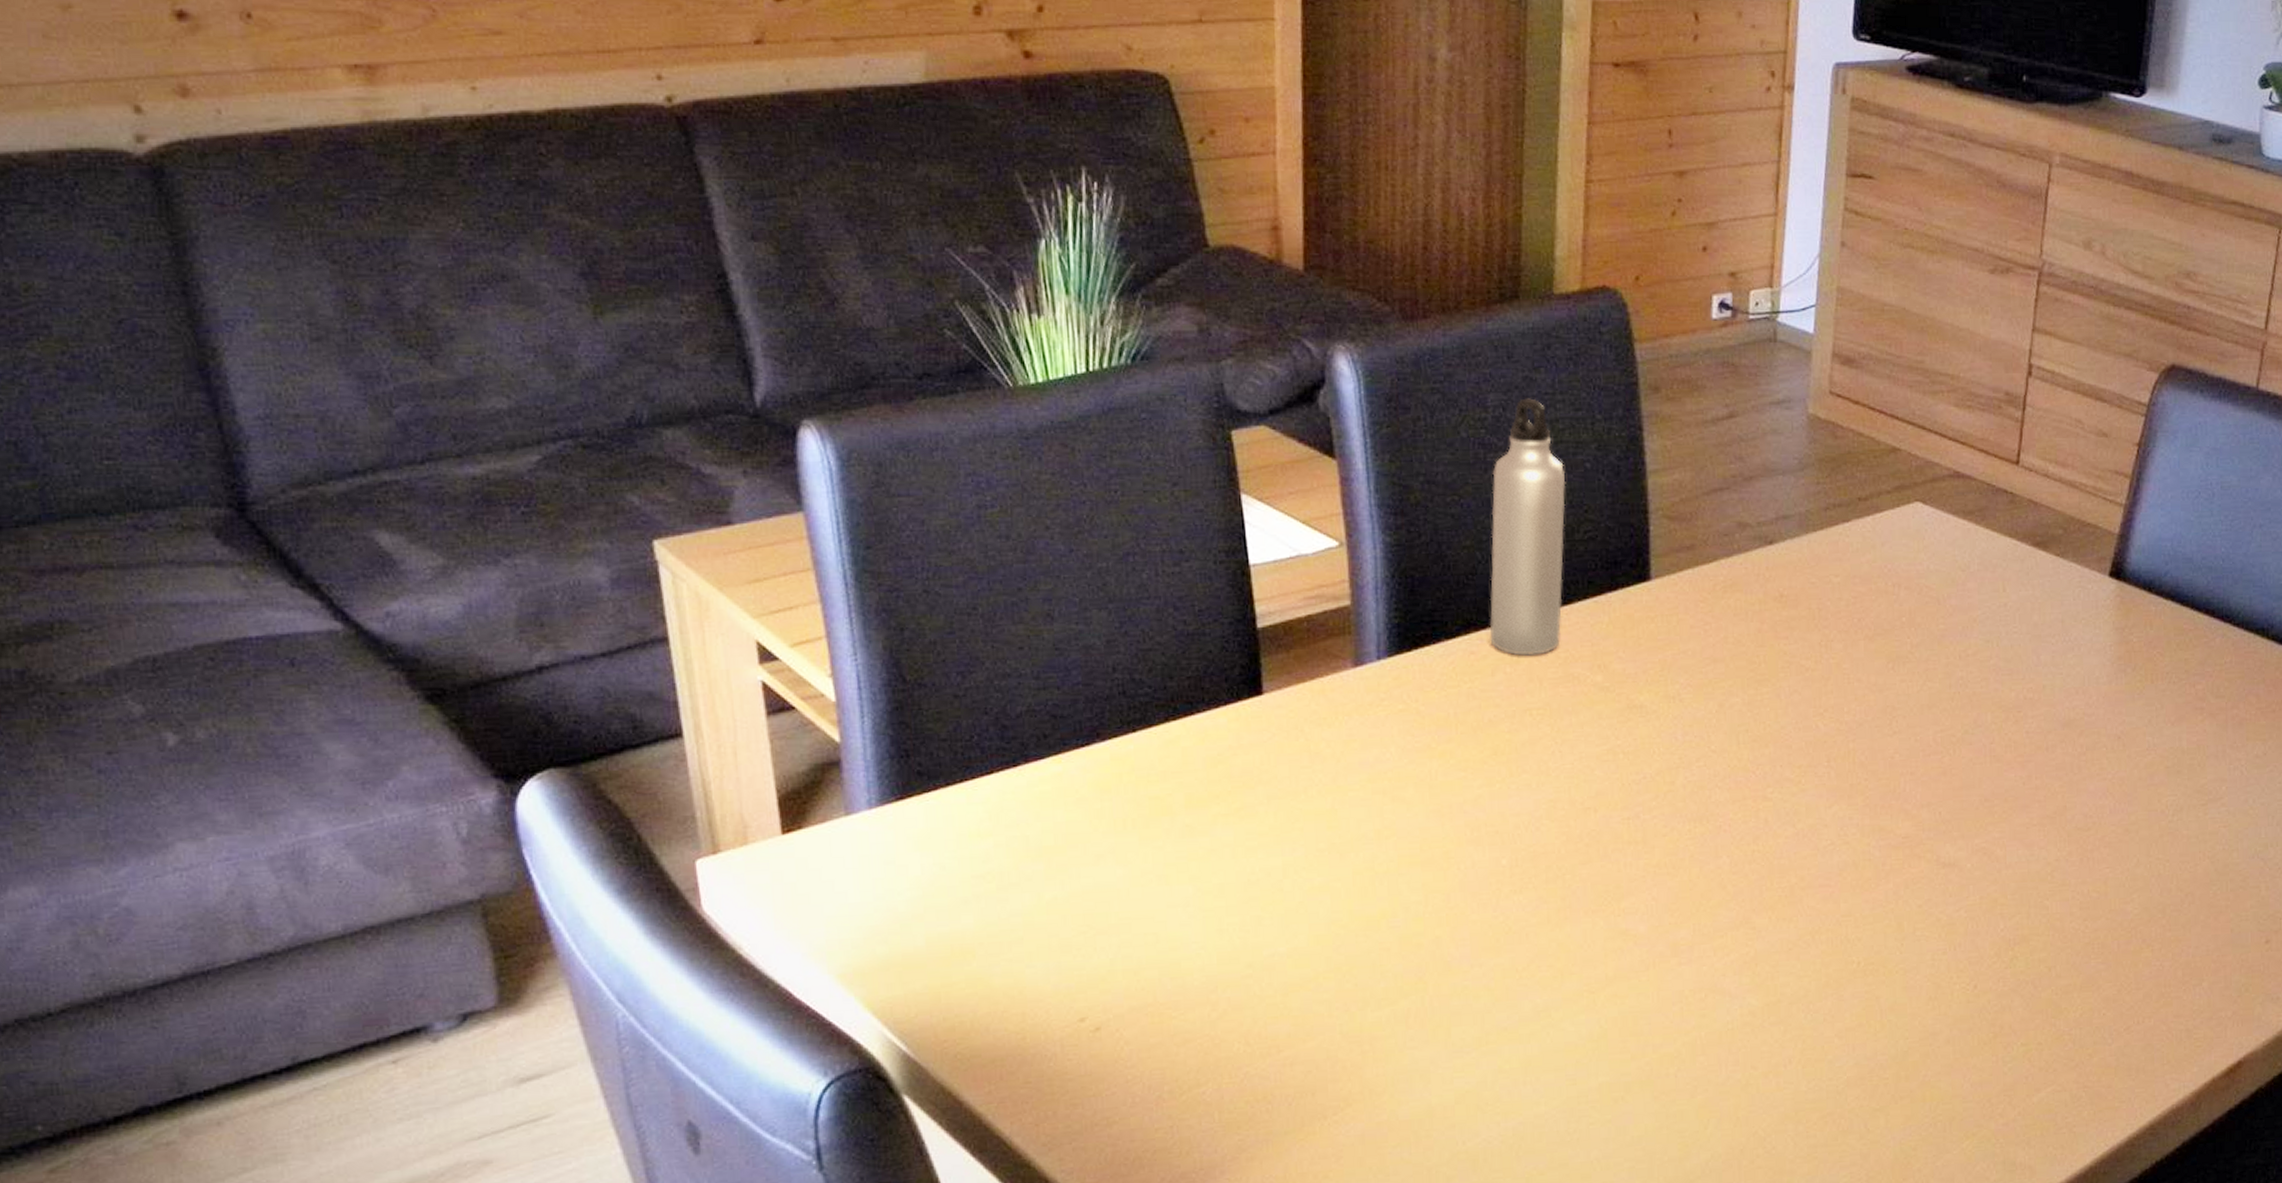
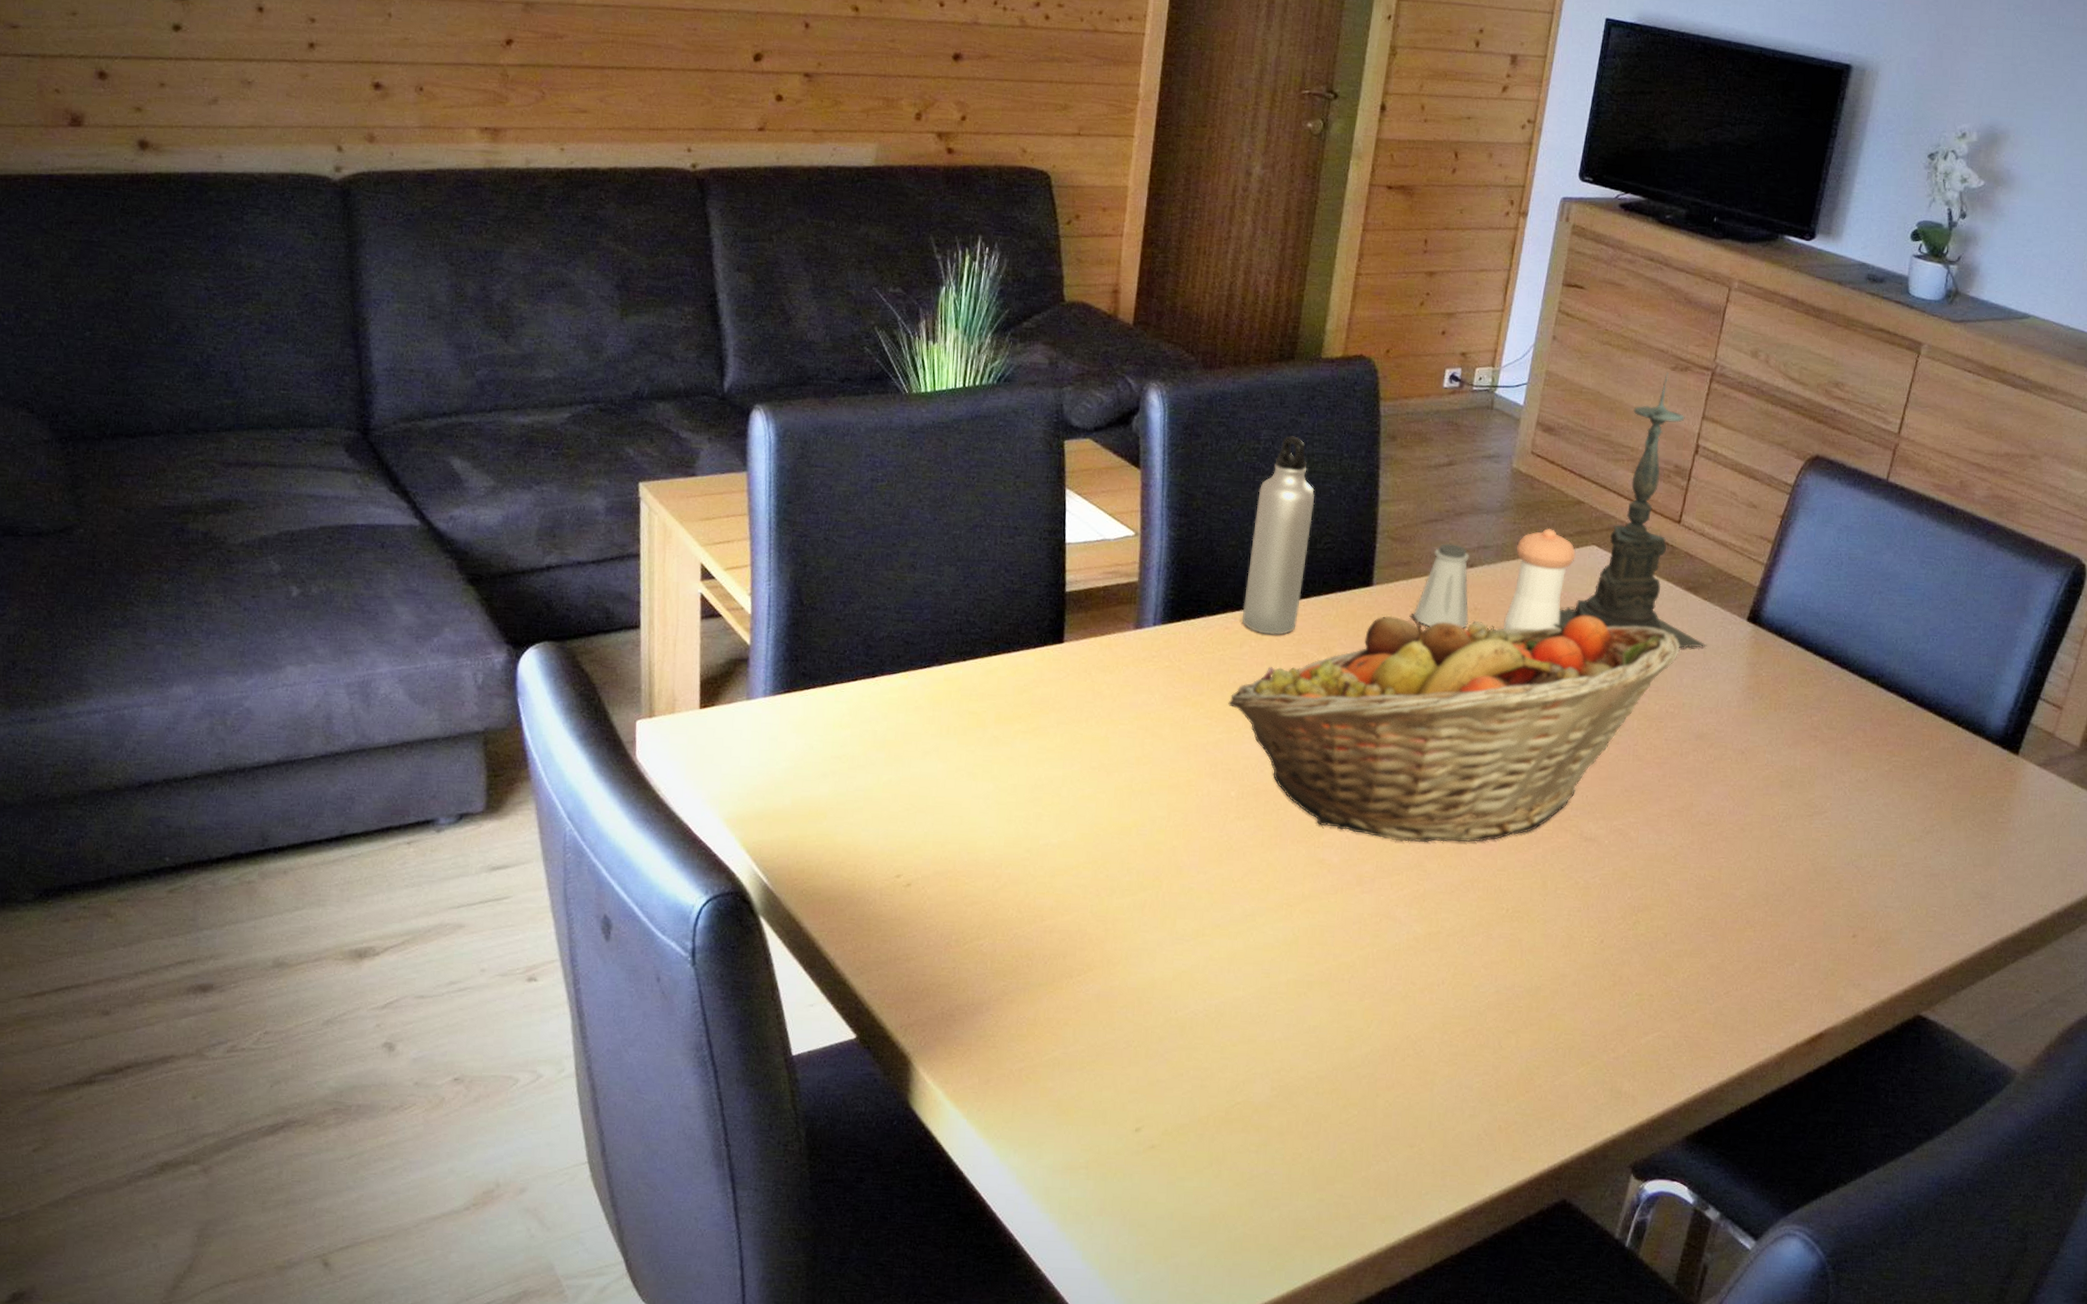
fruit basket: none [1485,589,2033,896] -> present [1228,614,1680,843]
saltshaker: none [1706,517,1775,625] -> present [1414,543,1469,629]
pepper shaker: none [1818,485,1897,617] -> present [1504,528,1576,630]
candle holder: none [1883,275,2065,618] -> present [1558,371,1707,649]

